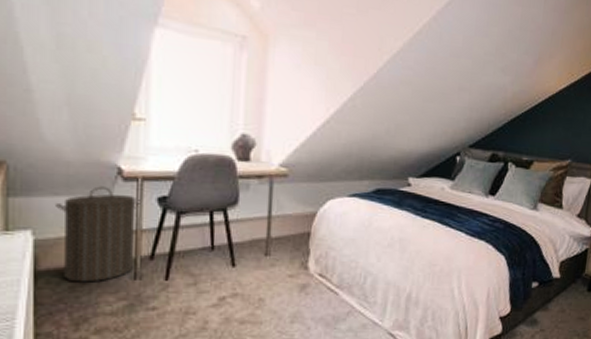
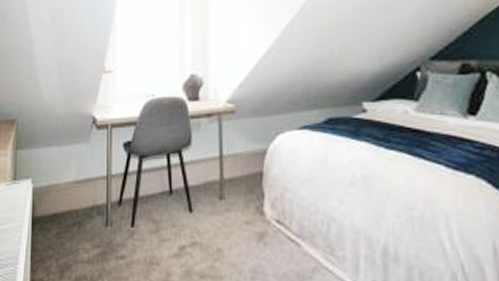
laundry hamper: present [56,186,140,283] -> none [48,135,110,229]

